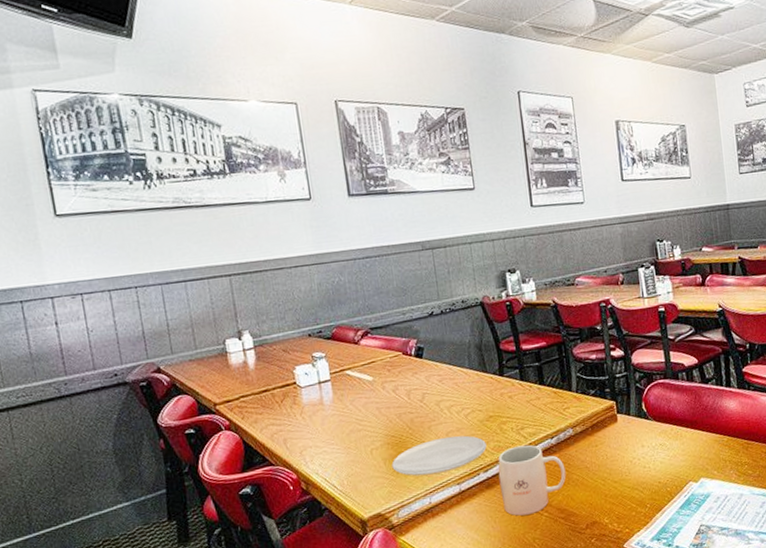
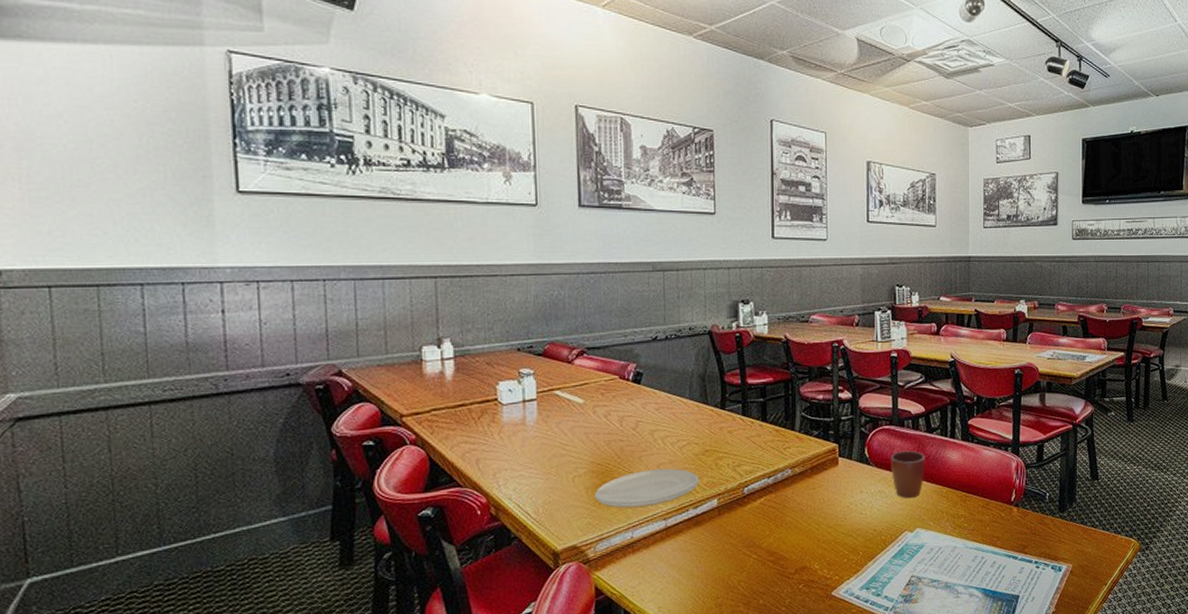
mug: present [498,444,567,516] -> none [708,482,780,557]
cup: none [668,402,704,449] -> present [891,450,925,498]

